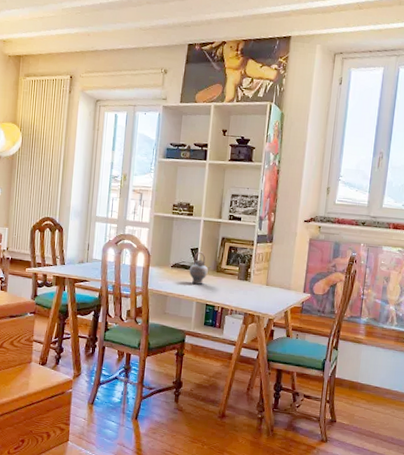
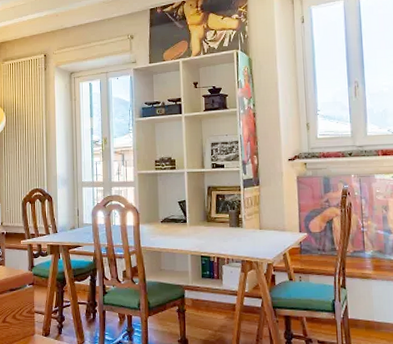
teapot: present [189,251,212,284] -> none [179,203,201,236]

